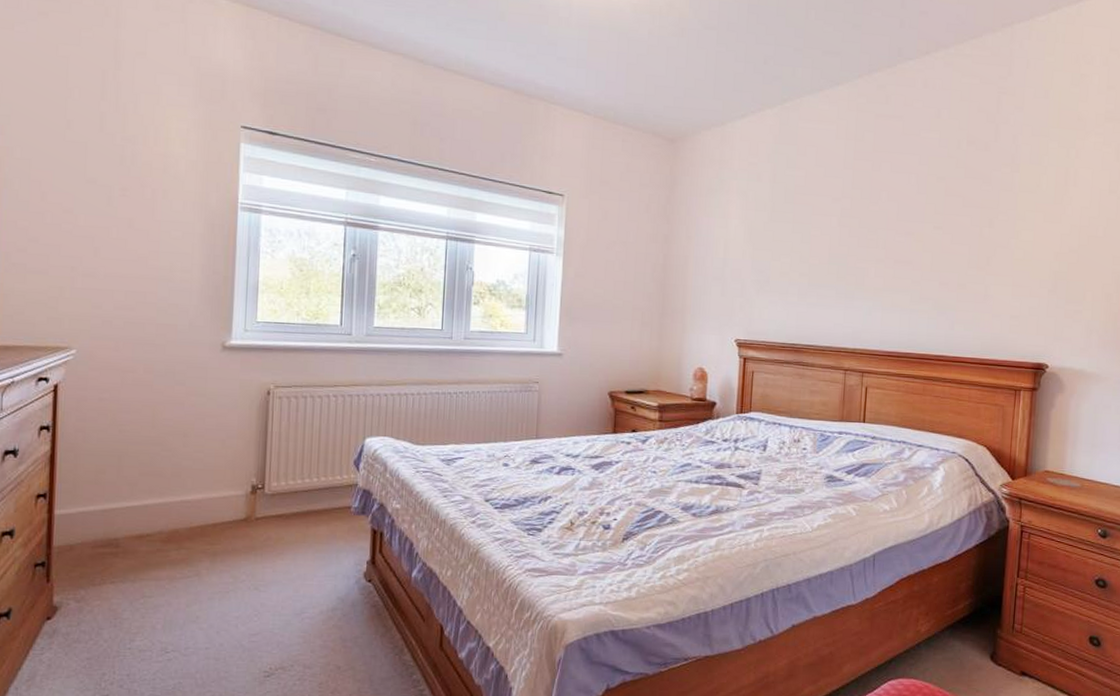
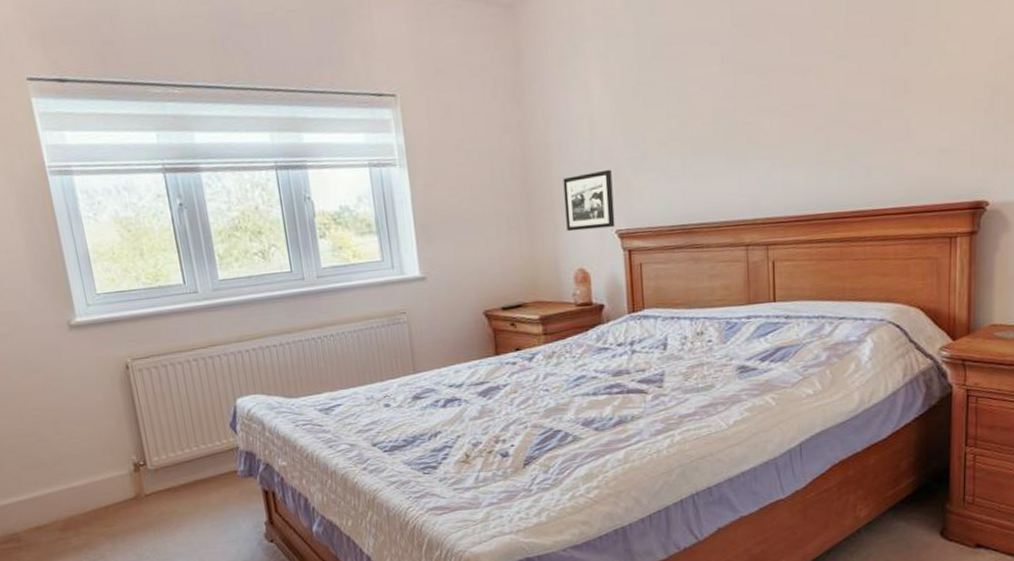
picture frame: none [693,286,738,336] -> present [563,169,615,232]

